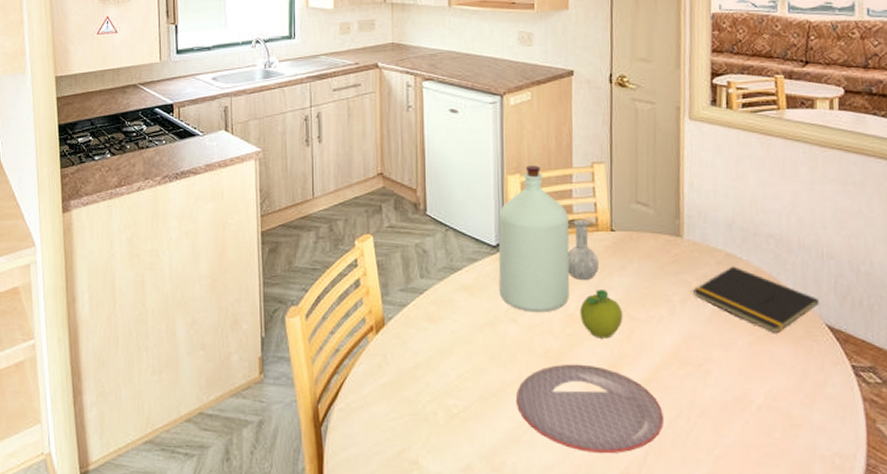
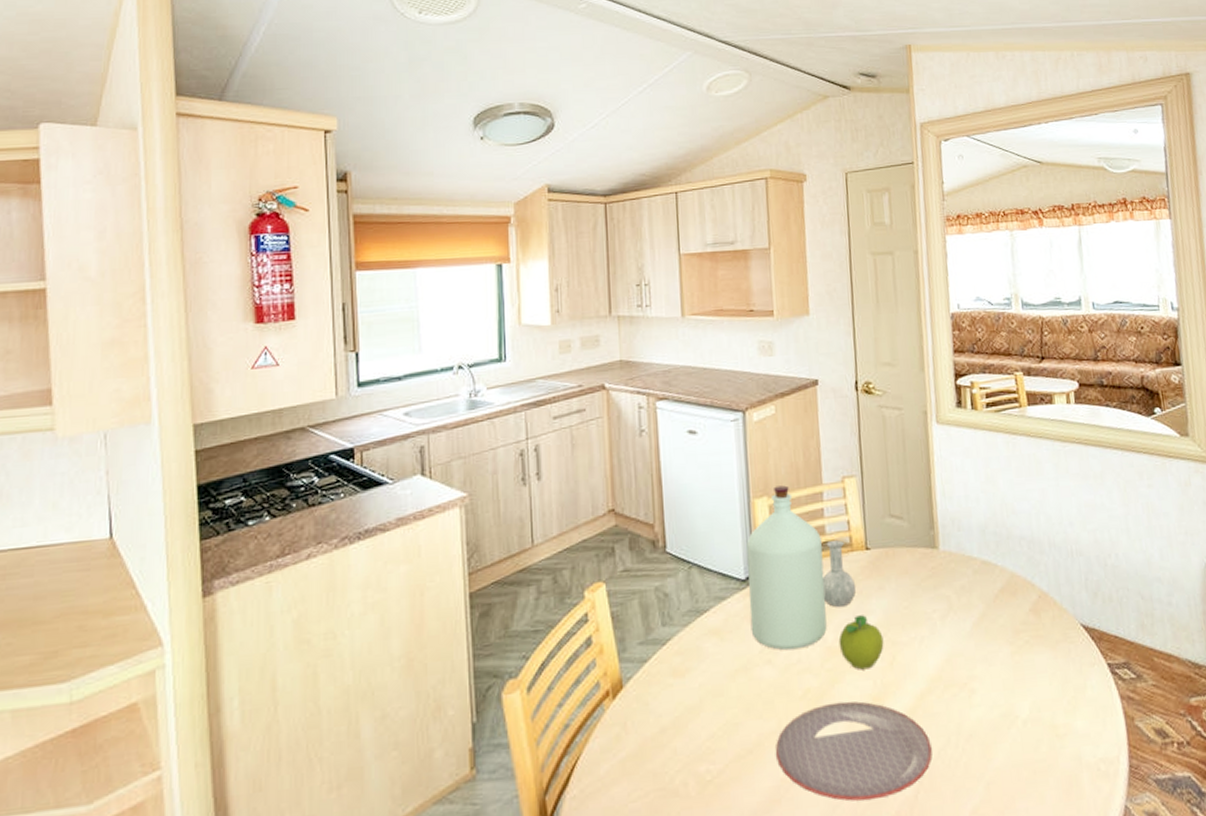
notepad: present [692,266,819,334] -> none [951,573,1073,641]

